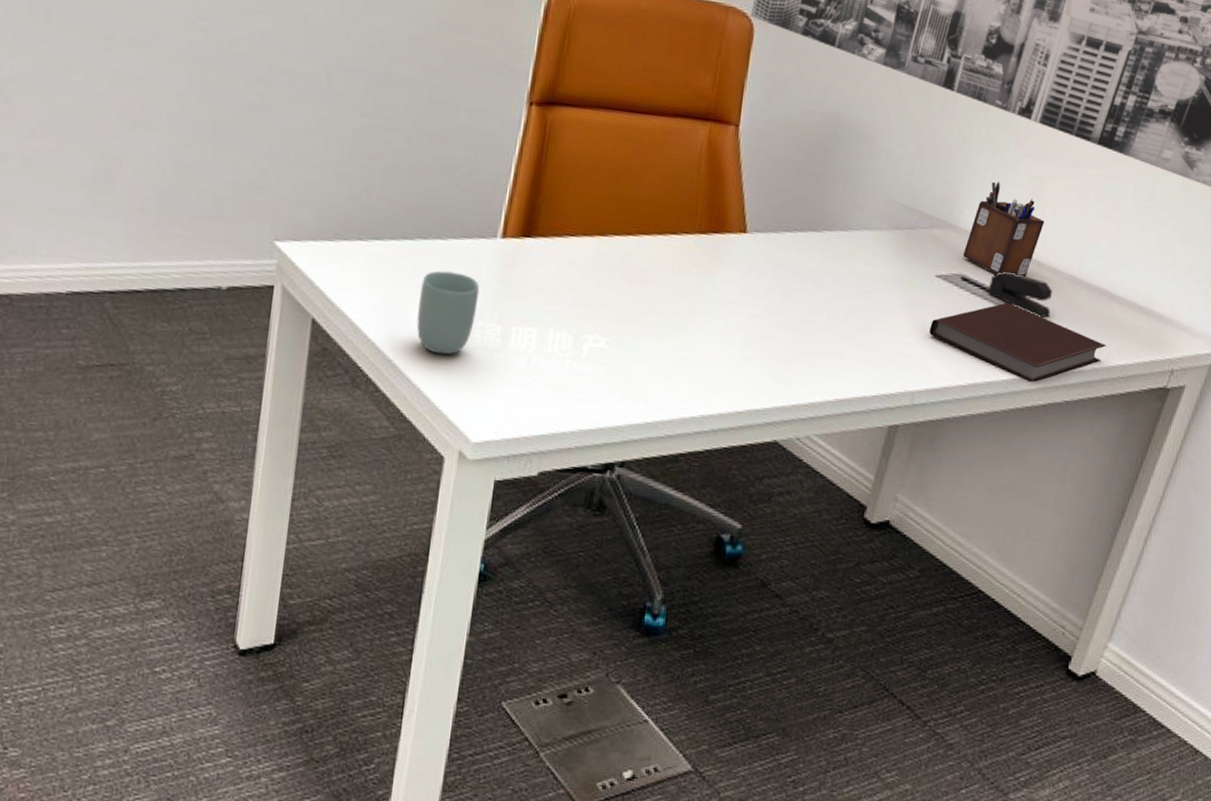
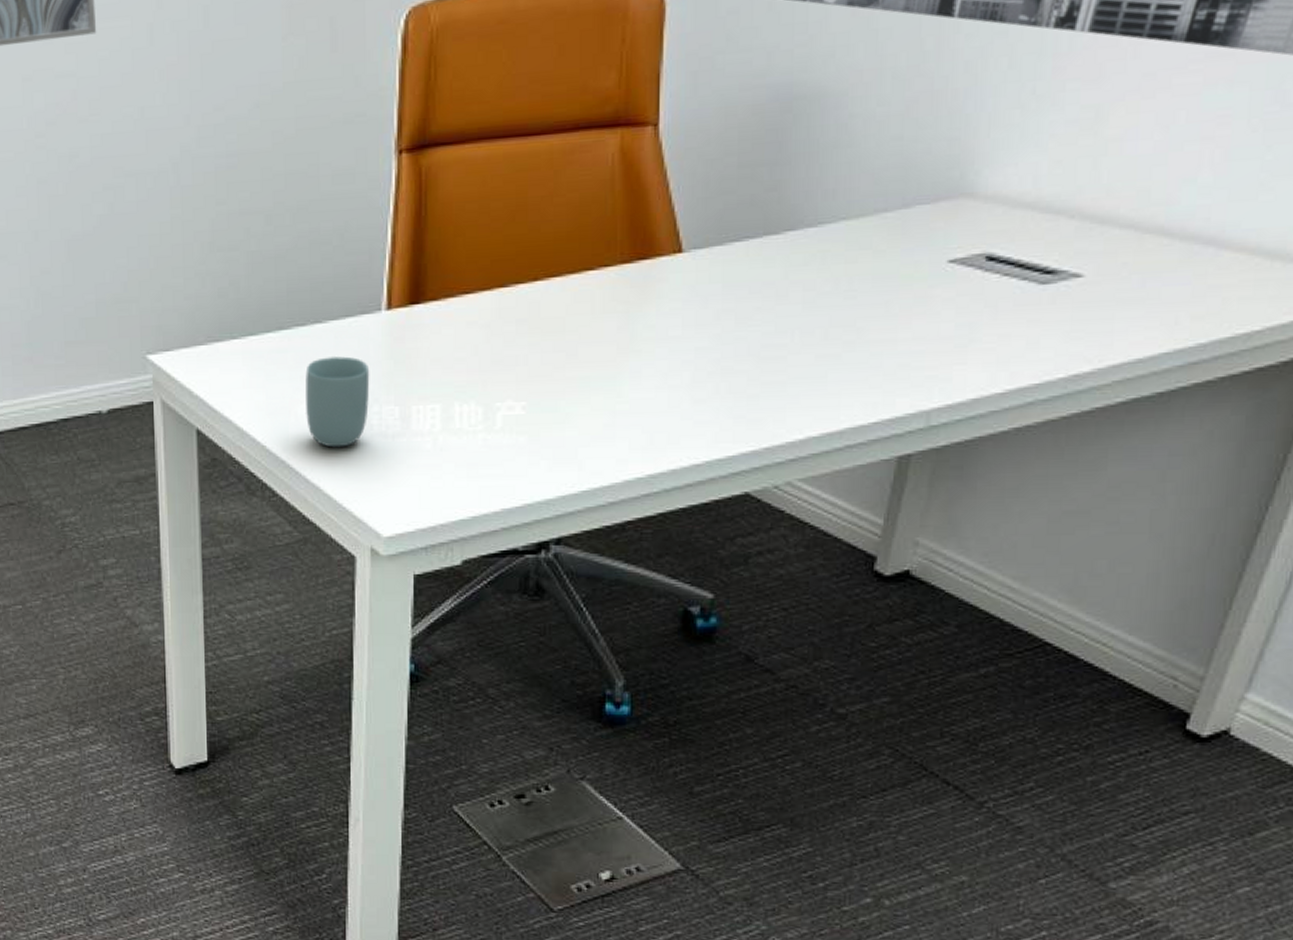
notebook: present [929,302,1106,383] -> none [945,278,1217,376]
desk organizer: present [963,181,1045,277] -> none [987,122,1107,246]
stapler: present [988,271,1053,318] -> none [1027,238,1127,291]

